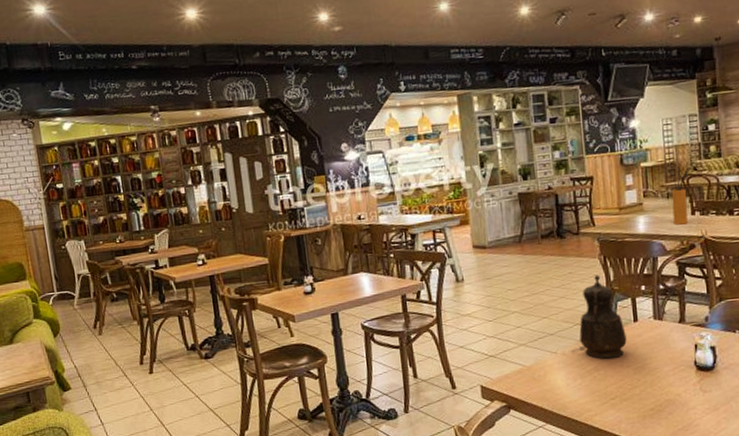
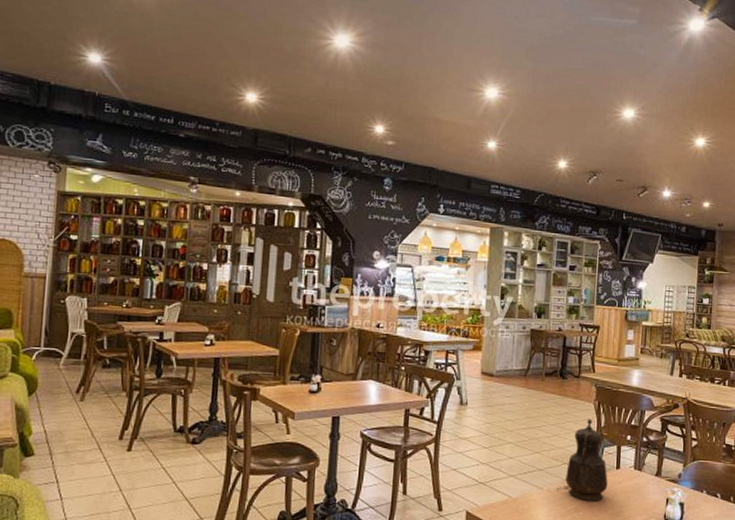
vase: present [668,159,695,226] -> none [663,323,688,386]

